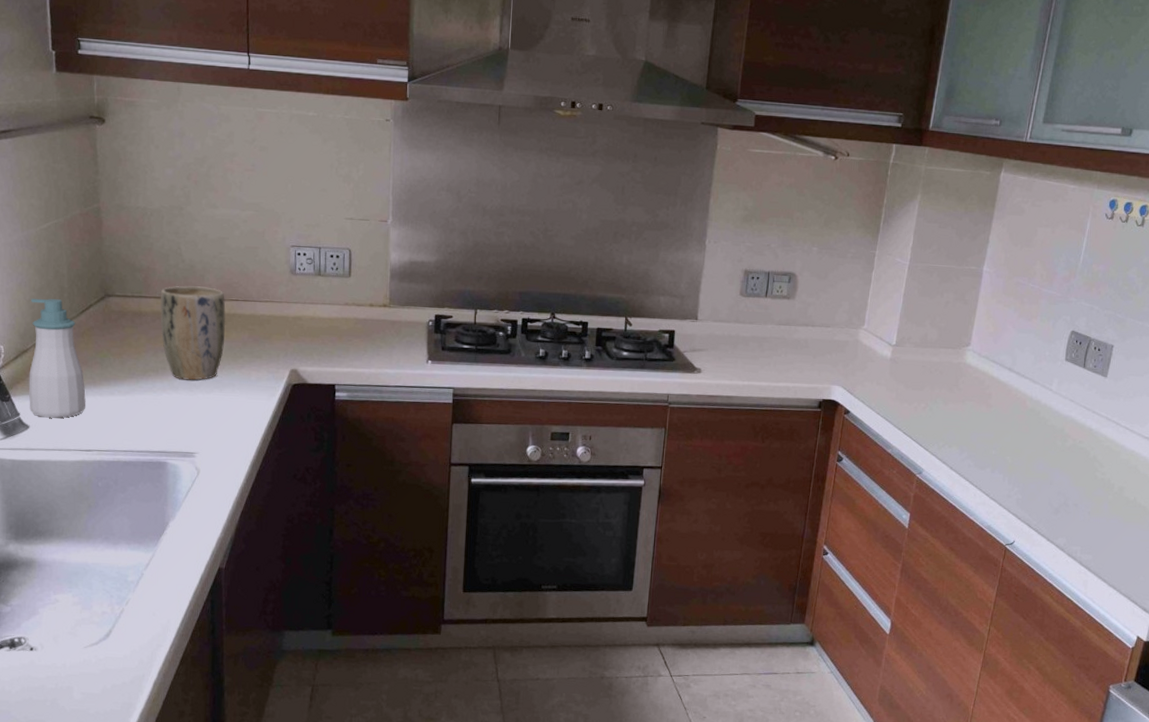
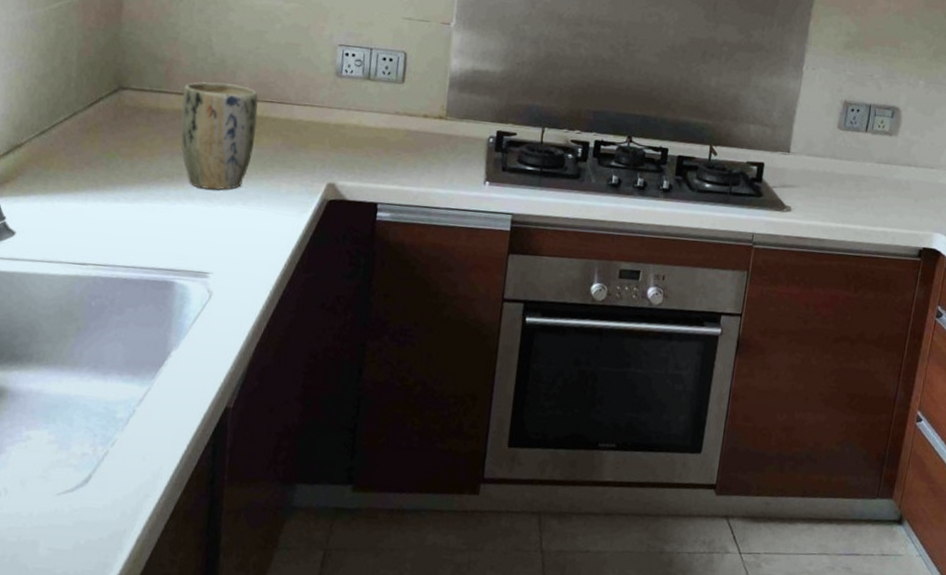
soap bottle: present [28,299,86,419] -> none [17,87,86,225]

